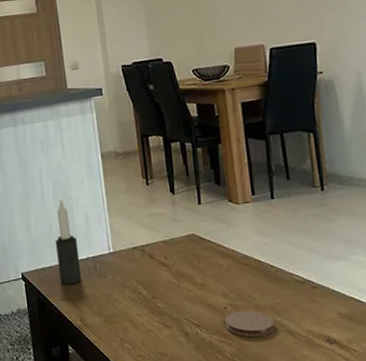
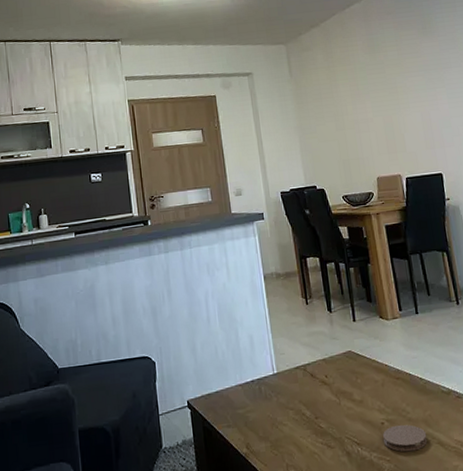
candle: present [55,200,82,285] -> none [220,322,247,410]

